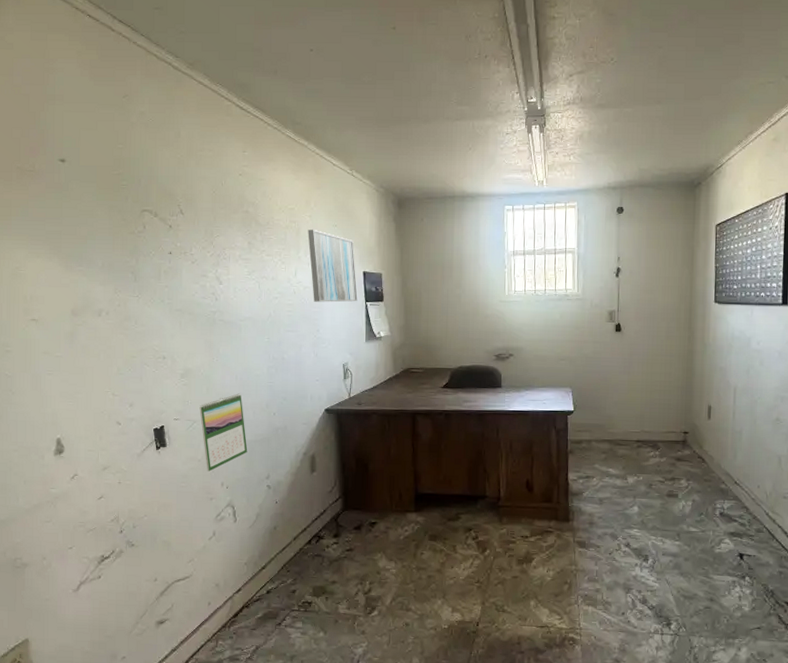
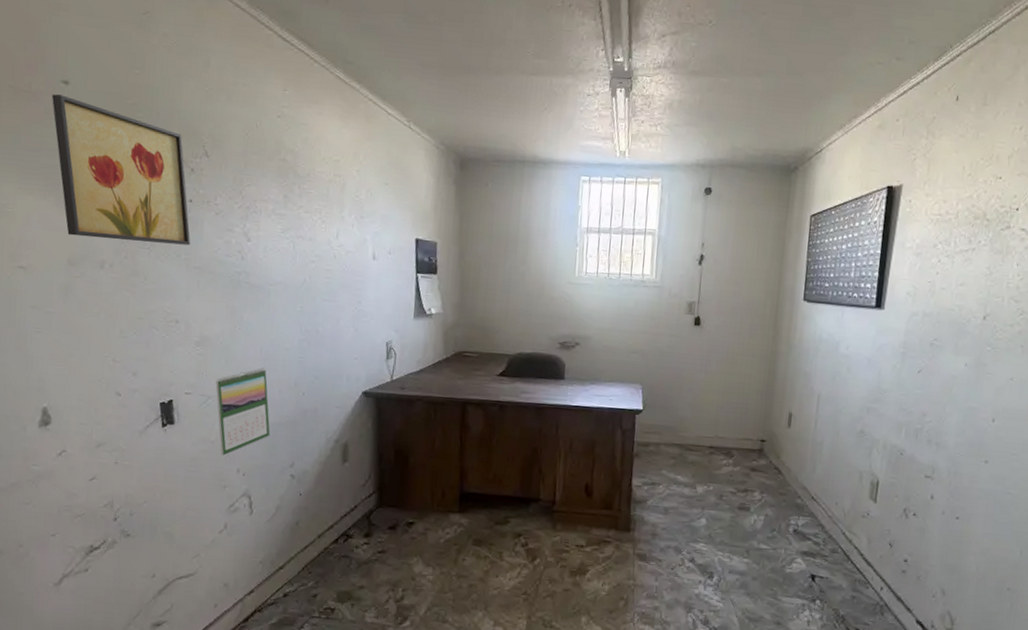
wall art: none [52,171,172,291] -> present [52,94,190,246]
wall art: present [308,230,358,303] -> none [354,186,408,273]

